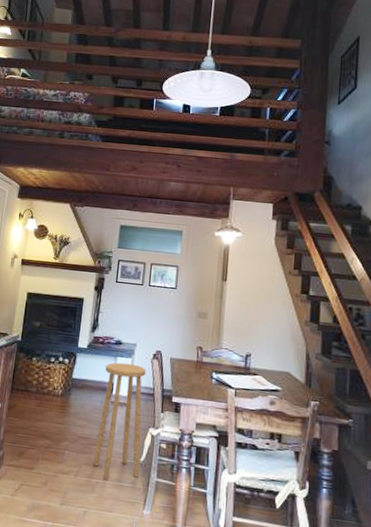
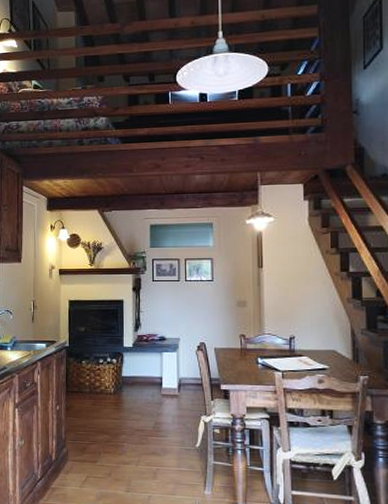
stool: present [94,362,146,480] -> none [152,357,196,467]

